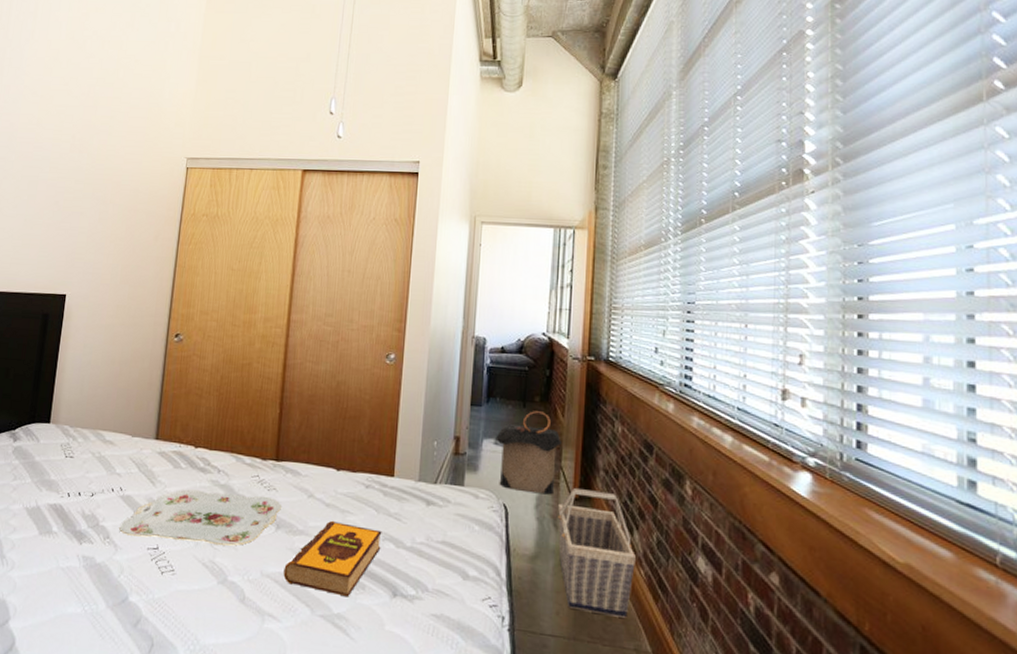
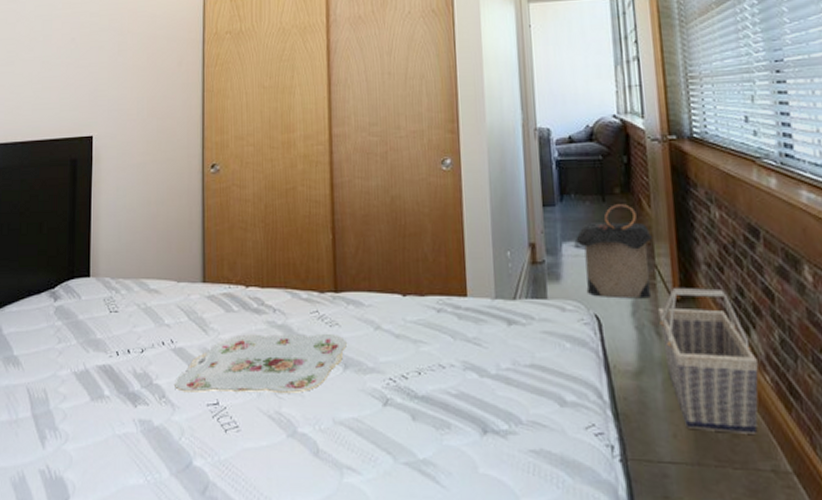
hardback book: present [283,520,382,597] -> none [358,353,463,439]

